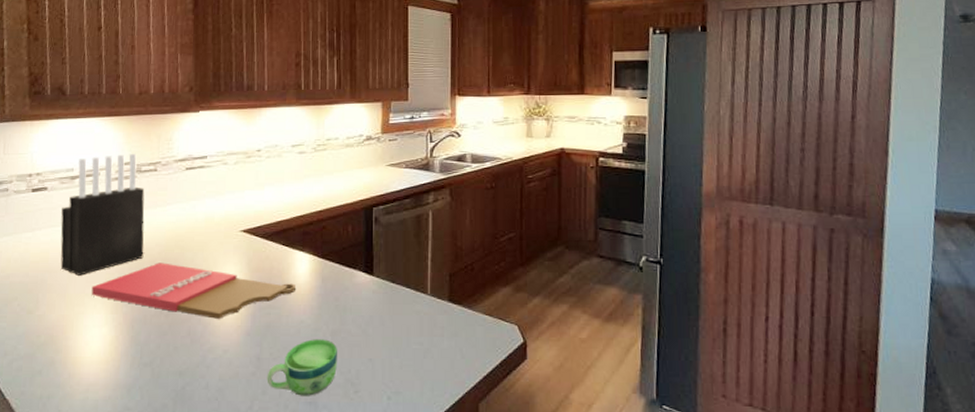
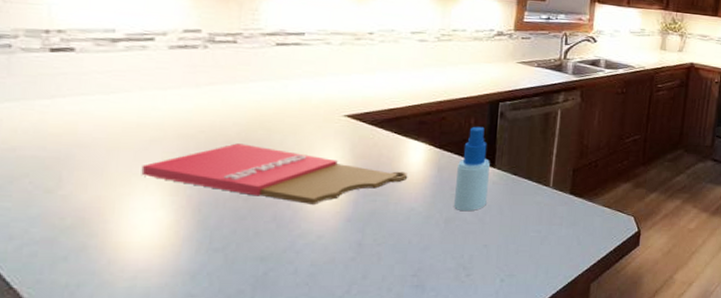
knife block: present [60,153,145,276] -> none [95,18,219,153]
cup: present [267,339,337,396] -> none [368,226,451,280]
spray bottle: none [339,233,369,323] -> present [454,126,490,212]

